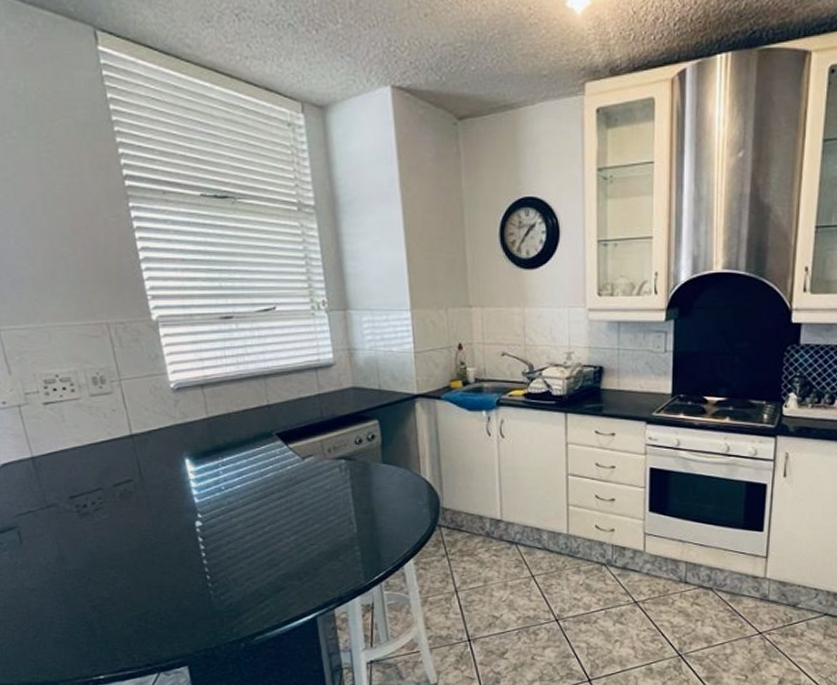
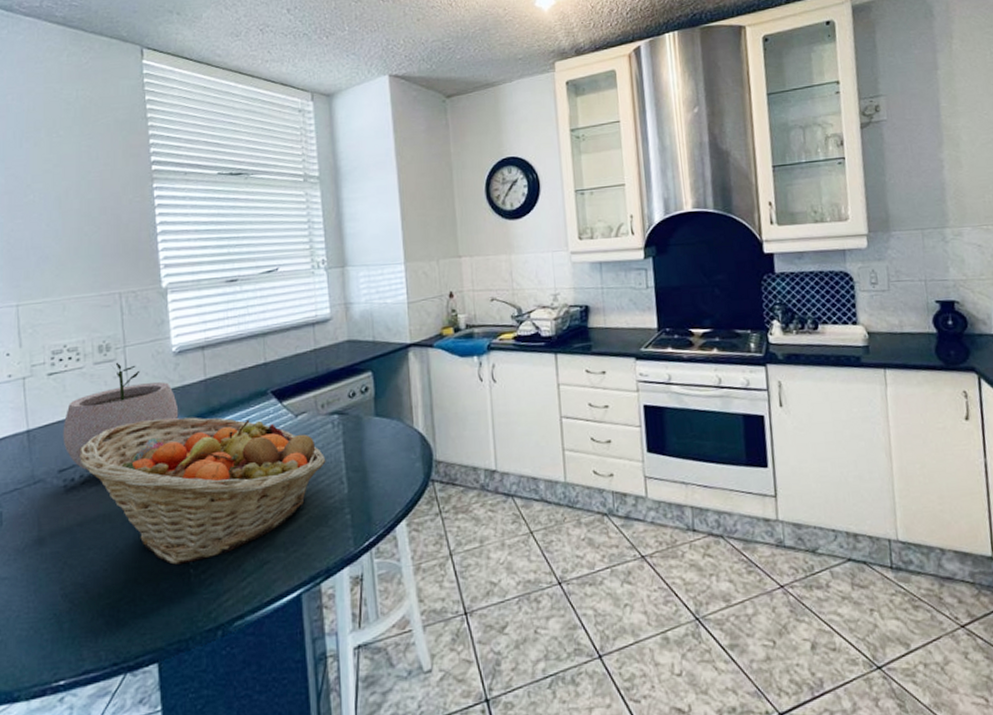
plant pot: none [67,395,184,499] -> present [63,362,179,471]
fruit basket: none [86,453,335,586] -> present [78,417,326,565]

